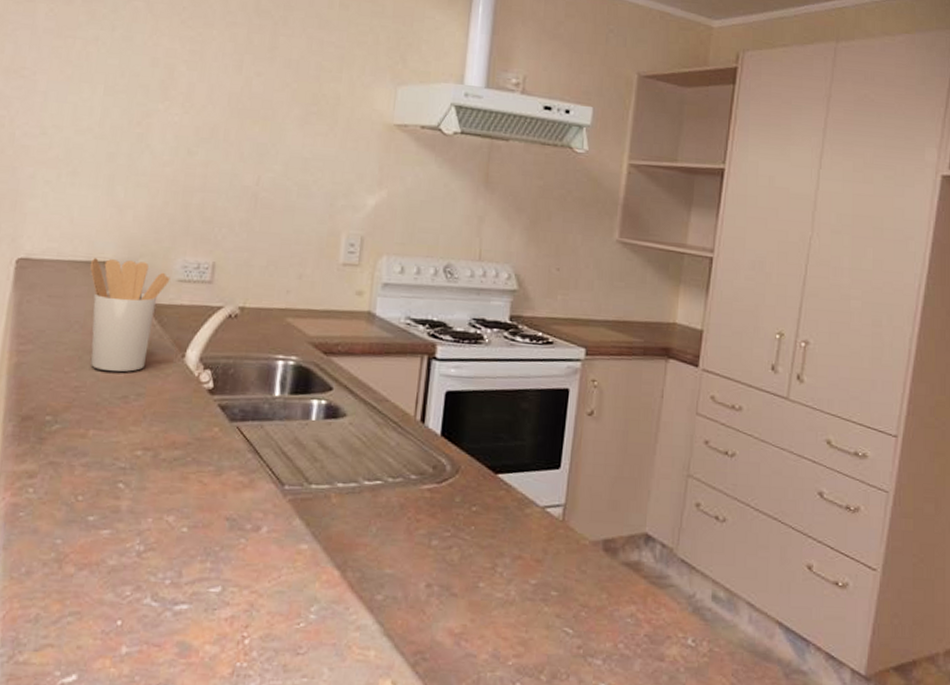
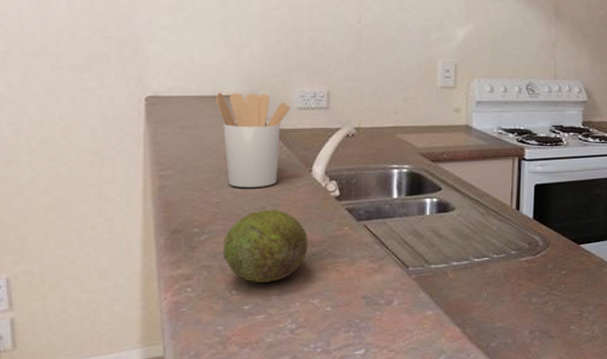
fruit: none [73,398,172,489] -> present [222,209,308,283]

